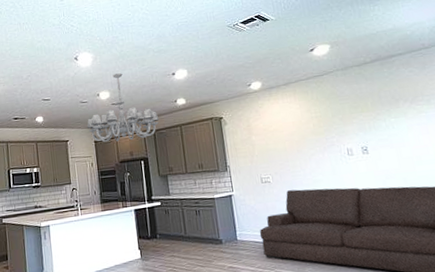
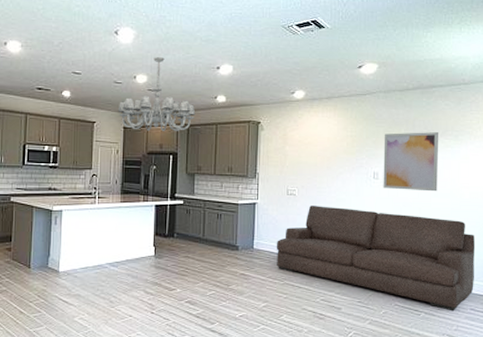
wall art: none [351,100,420,164] -> present [383,132,439,192]

